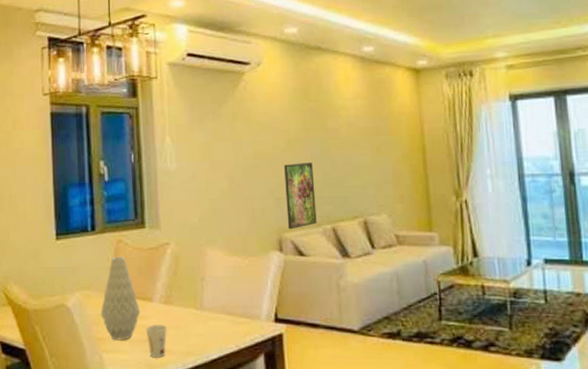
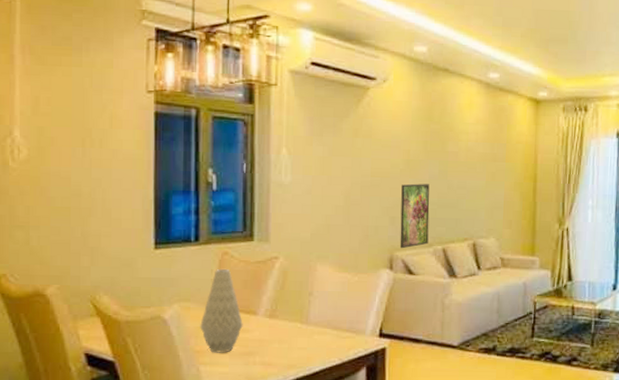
cup: present [146,325,168,358] -> none [248,338,271,370]

